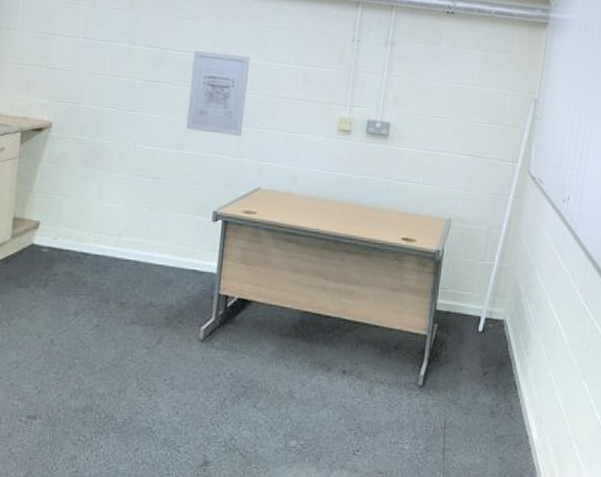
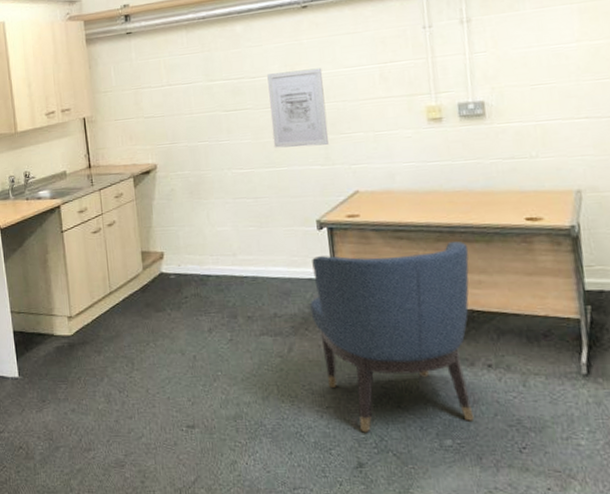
chair: none [188,248,349,431] -> present [310,241,475,433]

